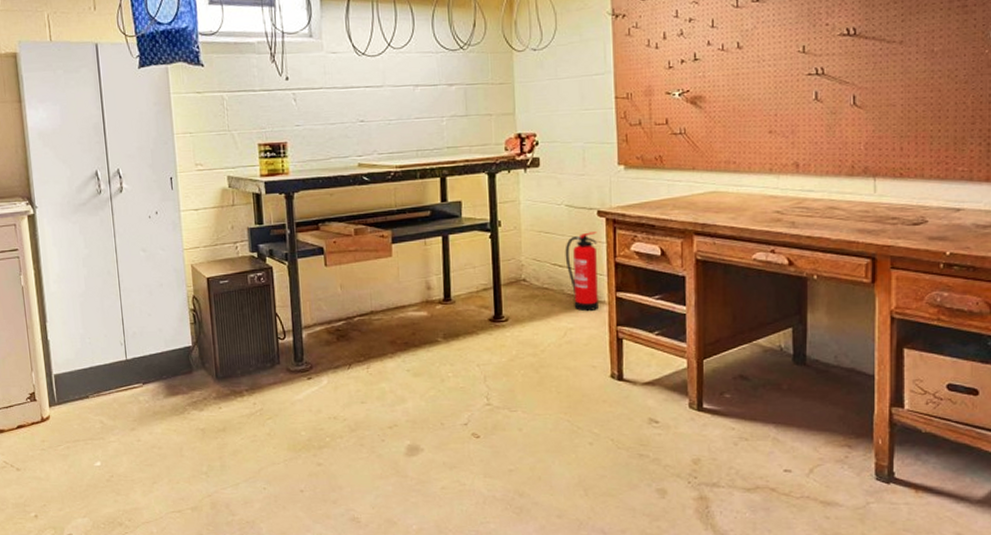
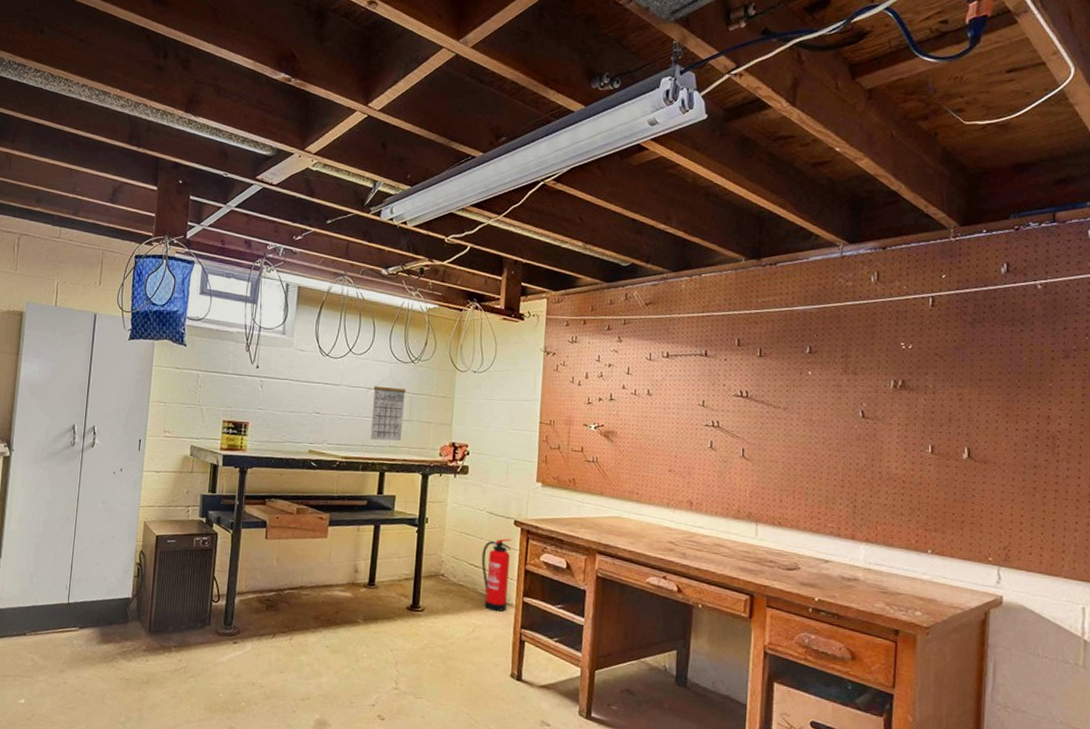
calendar: none [421,69,460,143] -> present [370,377,406,442]

